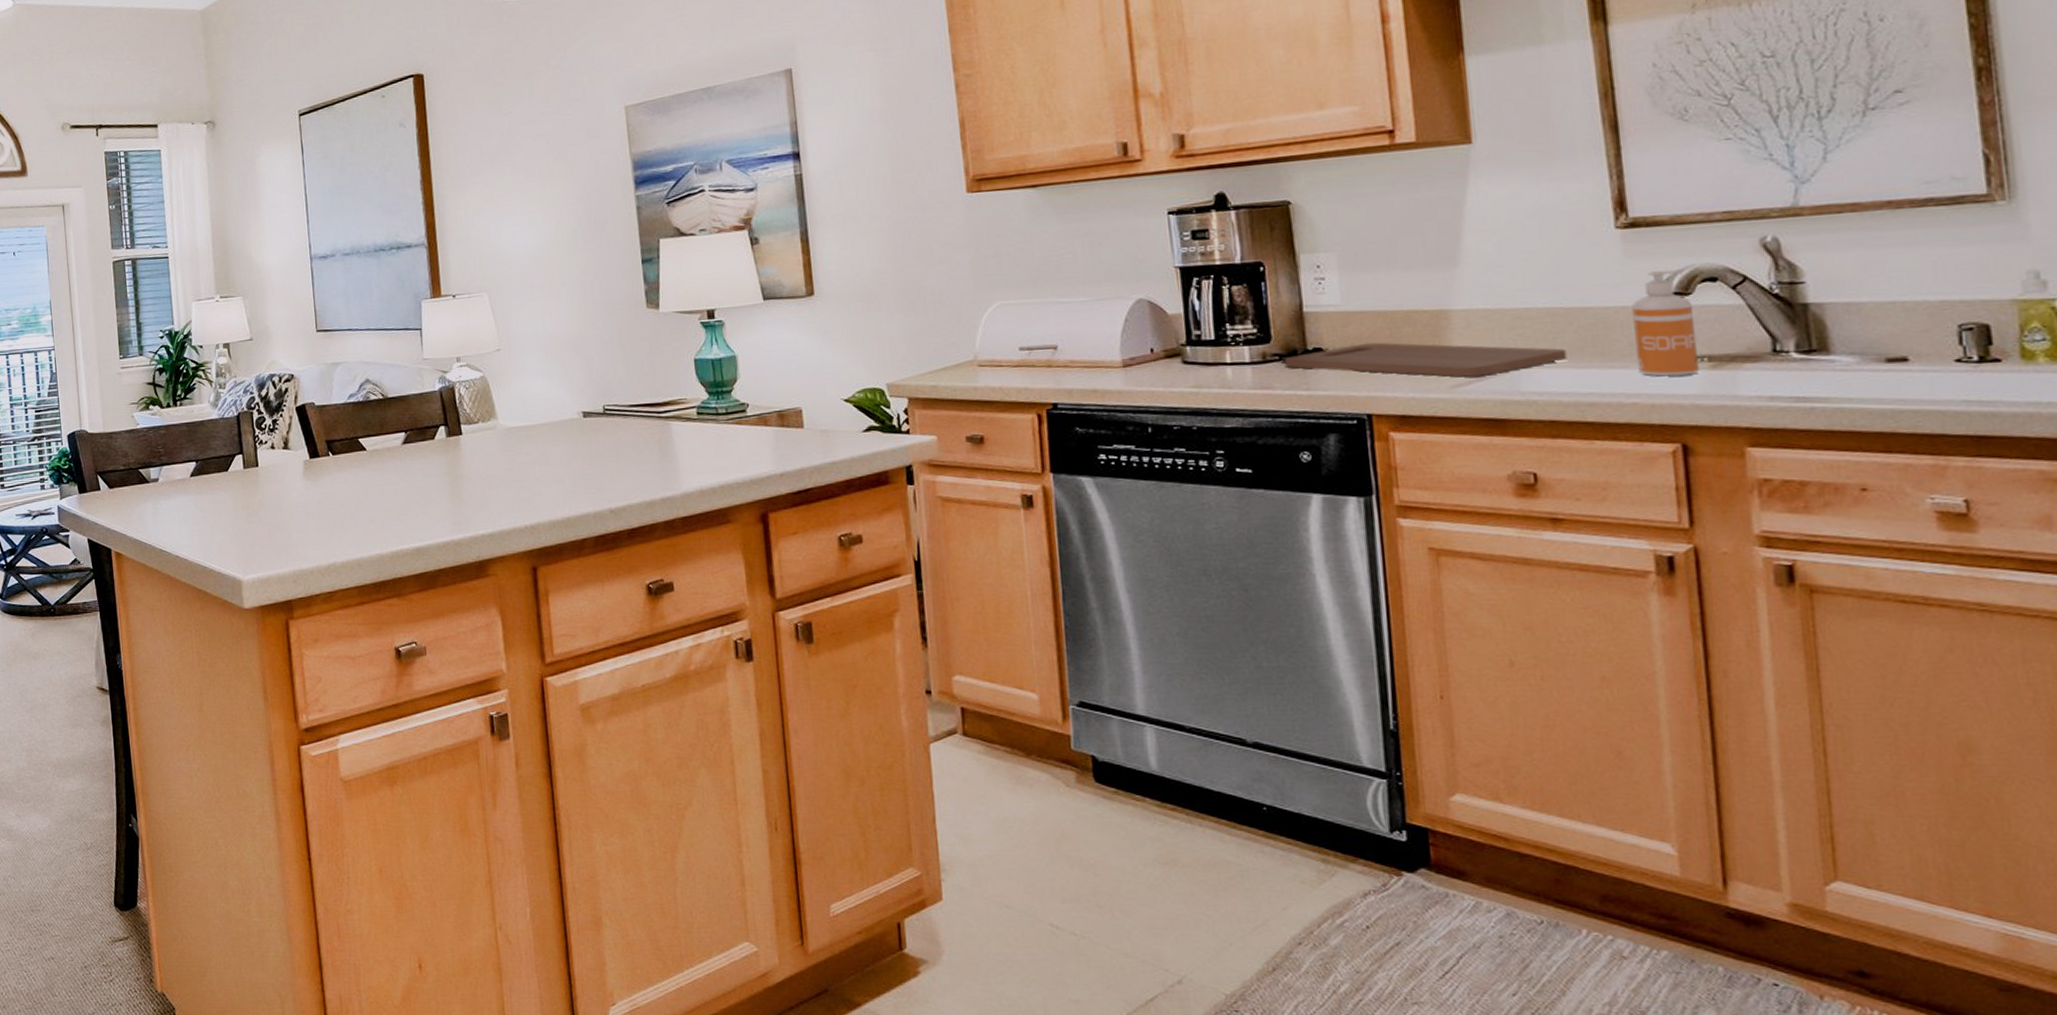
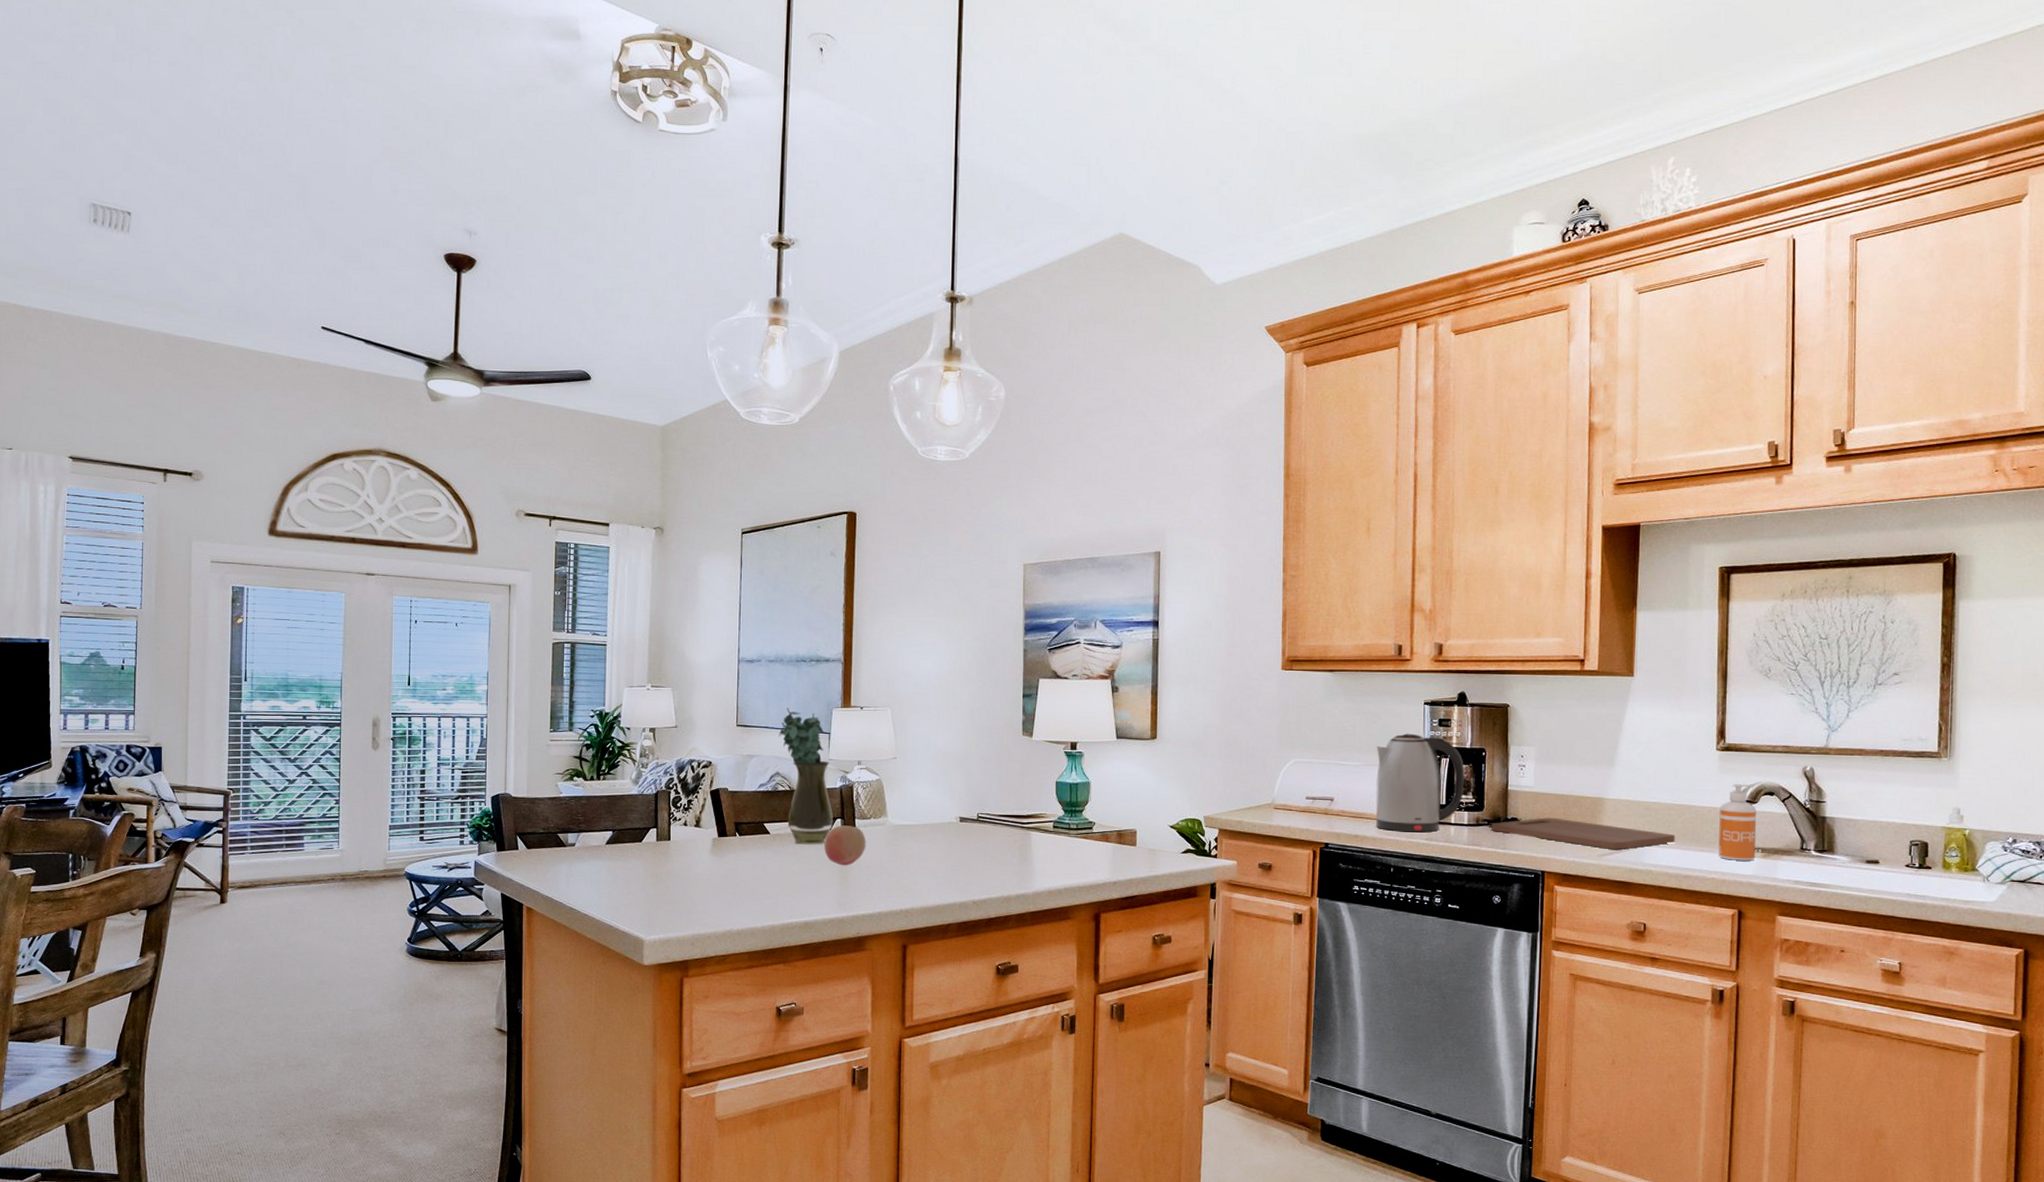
vase: none [364,305,436,460] -> present [779,708,833,845]
fruit: none [428,433,477,481] -> present [824,825,866,866]
kettle: none [1107,253,1239,381] -> present [1375,733,1465,833]

